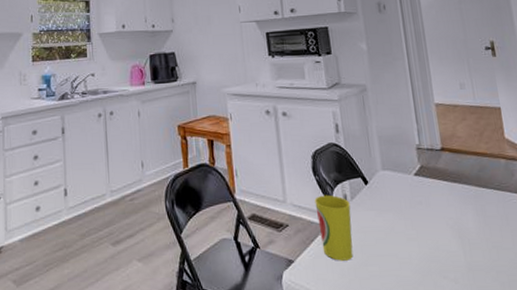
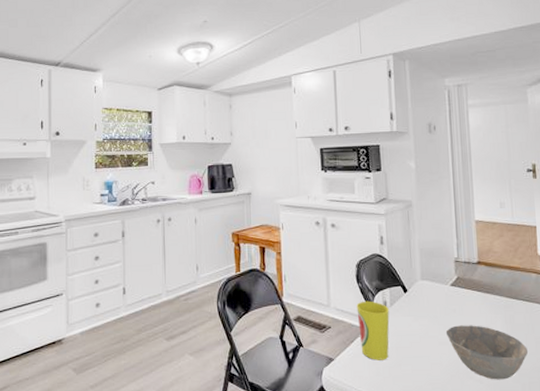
bowl: none [413,218,505,279] -> present [445,325,529,380]

